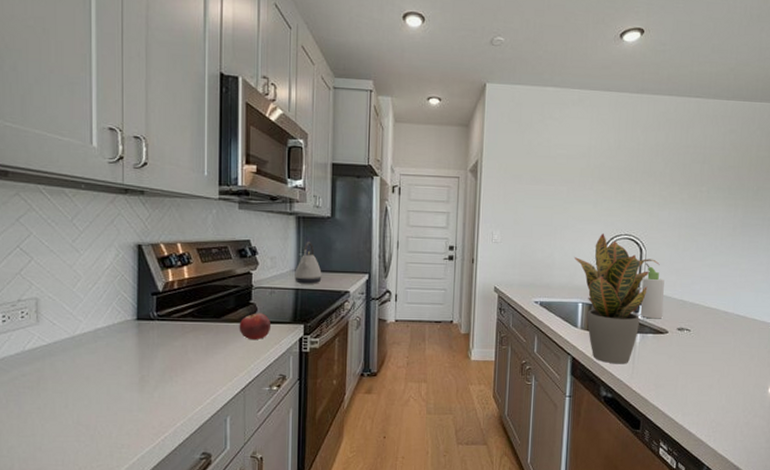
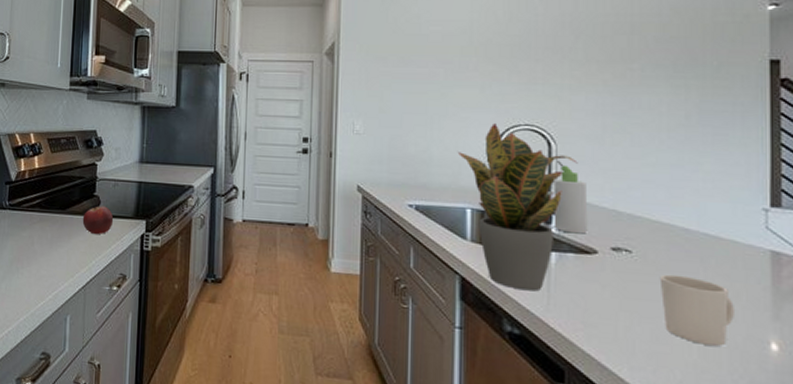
kettle: present [293,241,322,284] -> none [137,131,166,177]
mug: none [706,345,750,393] -> present [659,274,734,346]

